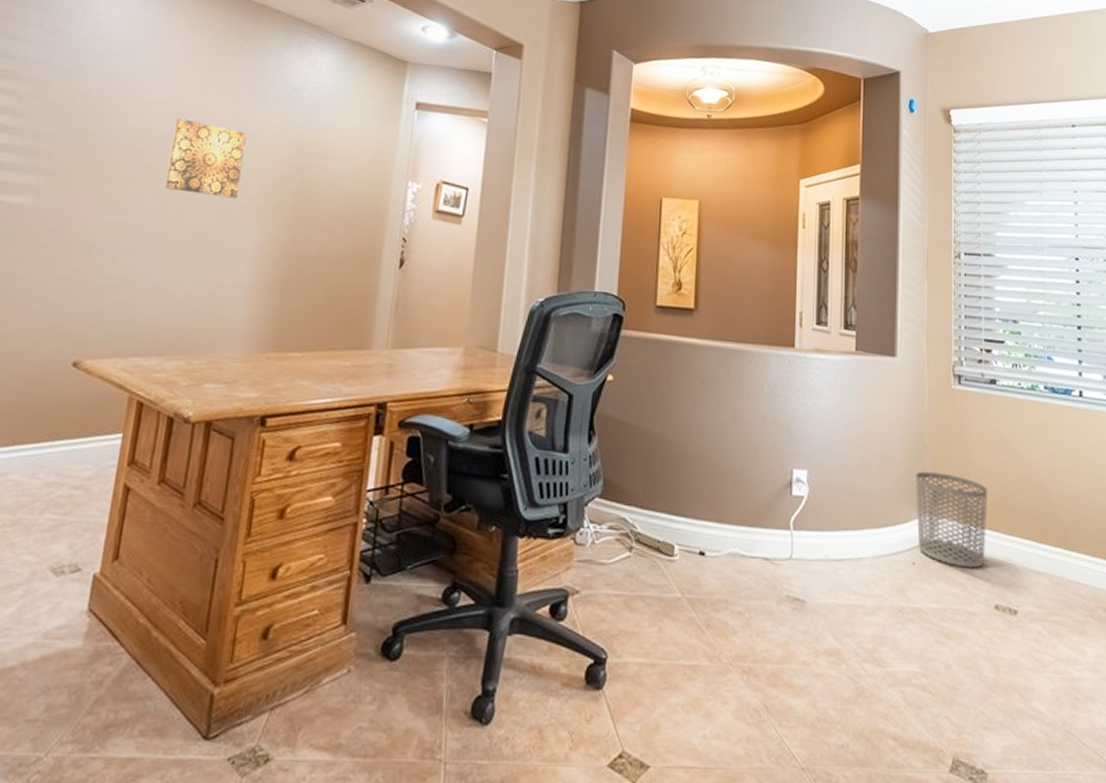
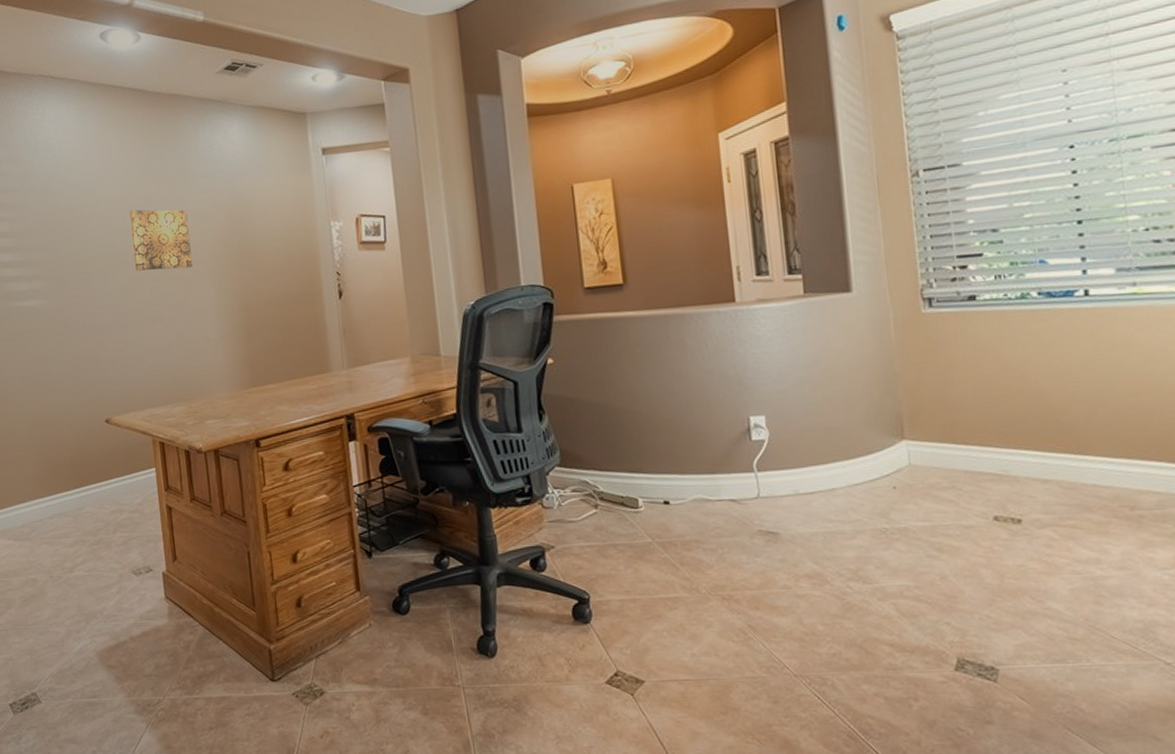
waste bin: present [916,471,988,569] -> none [888,398,978,486]

